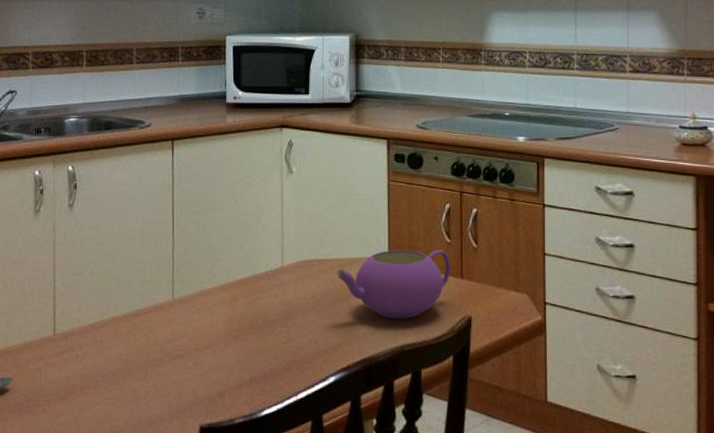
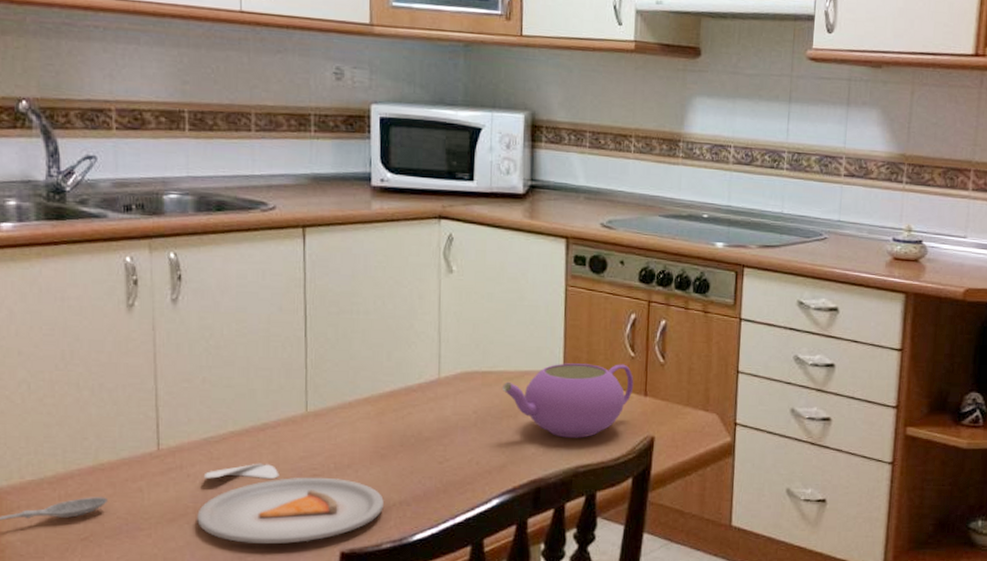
dinner plate: none [83,345,236,418] -> present [197,463,384,543]

